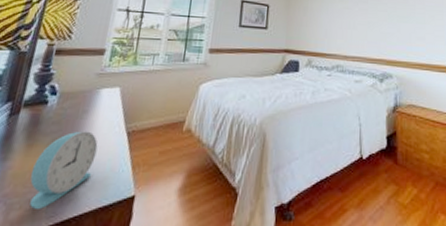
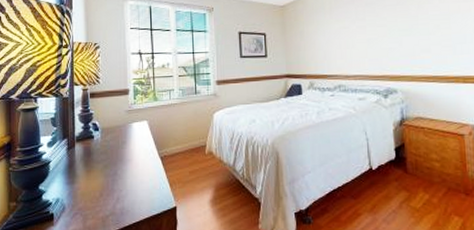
alarm clock: present [29,131,98,209] -> none [94,158,140,218]

